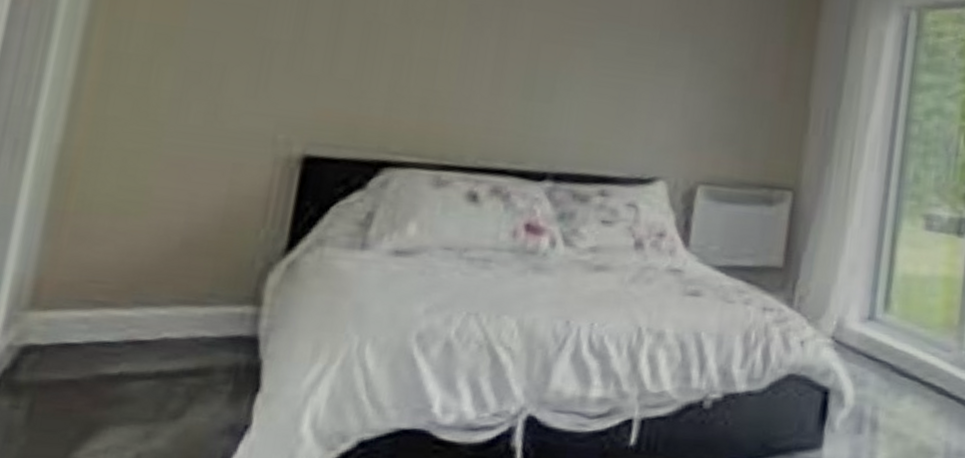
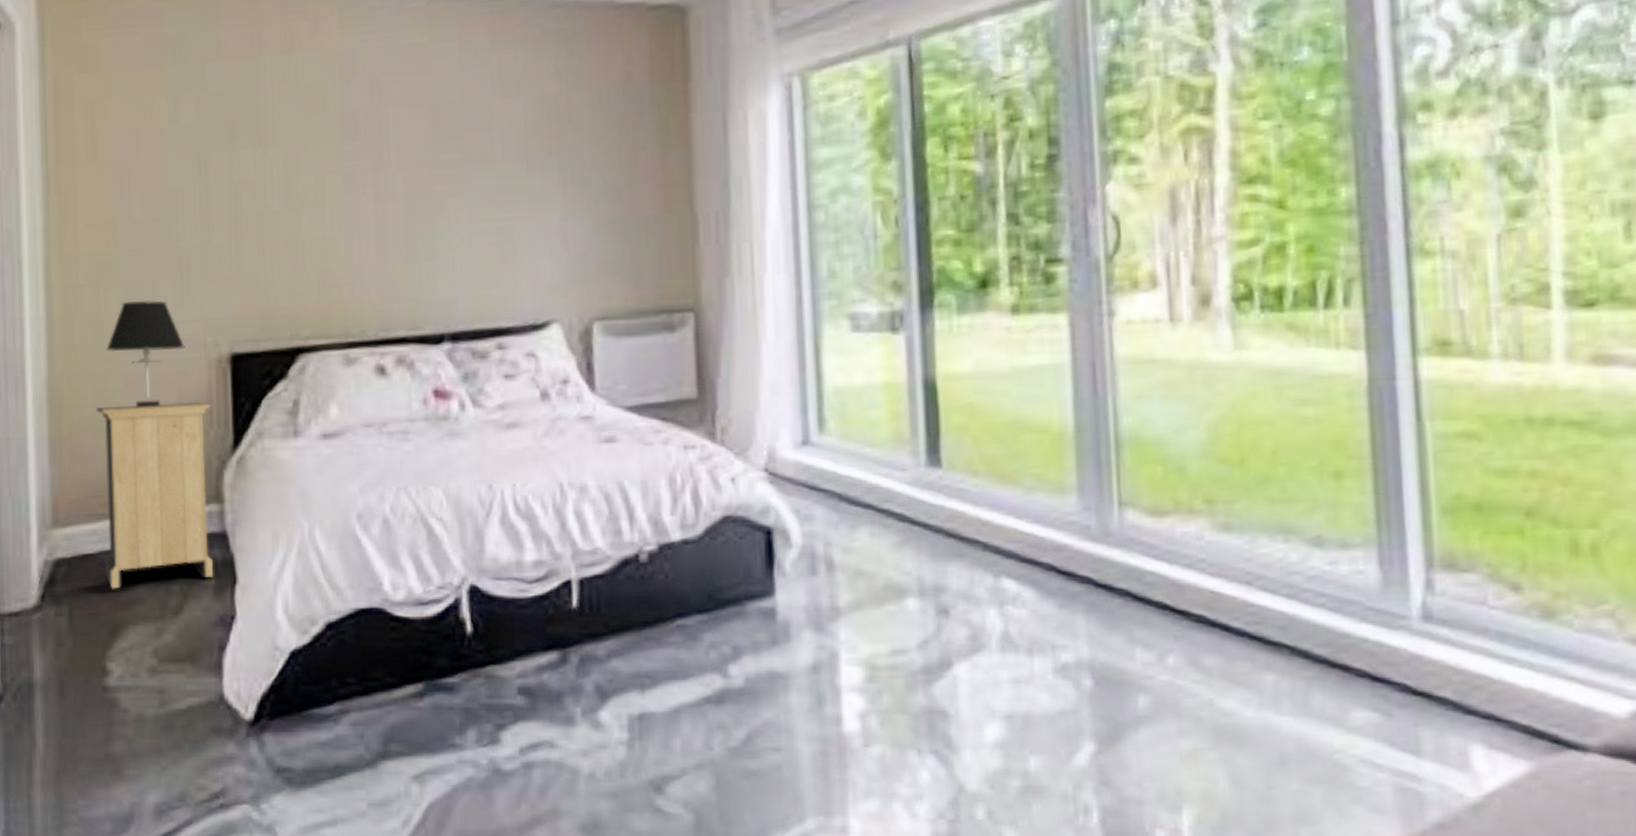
nightstand: none [89,187,268,385] -> present [96,402,213,589]
table lamp: none [146,81,249,196] -> present [105,300,185,407]

